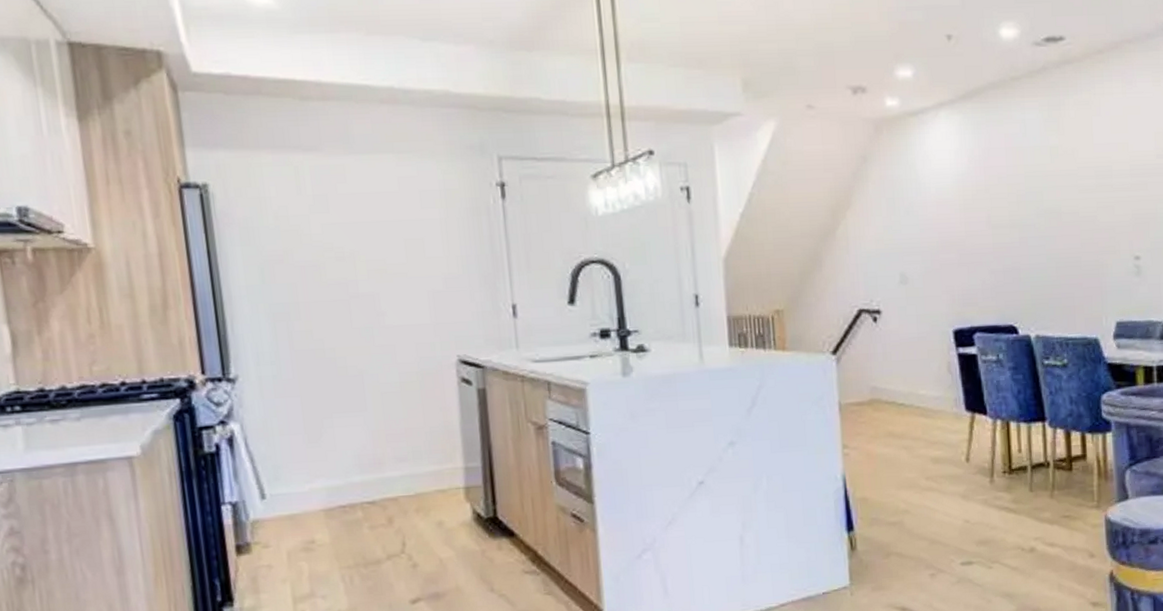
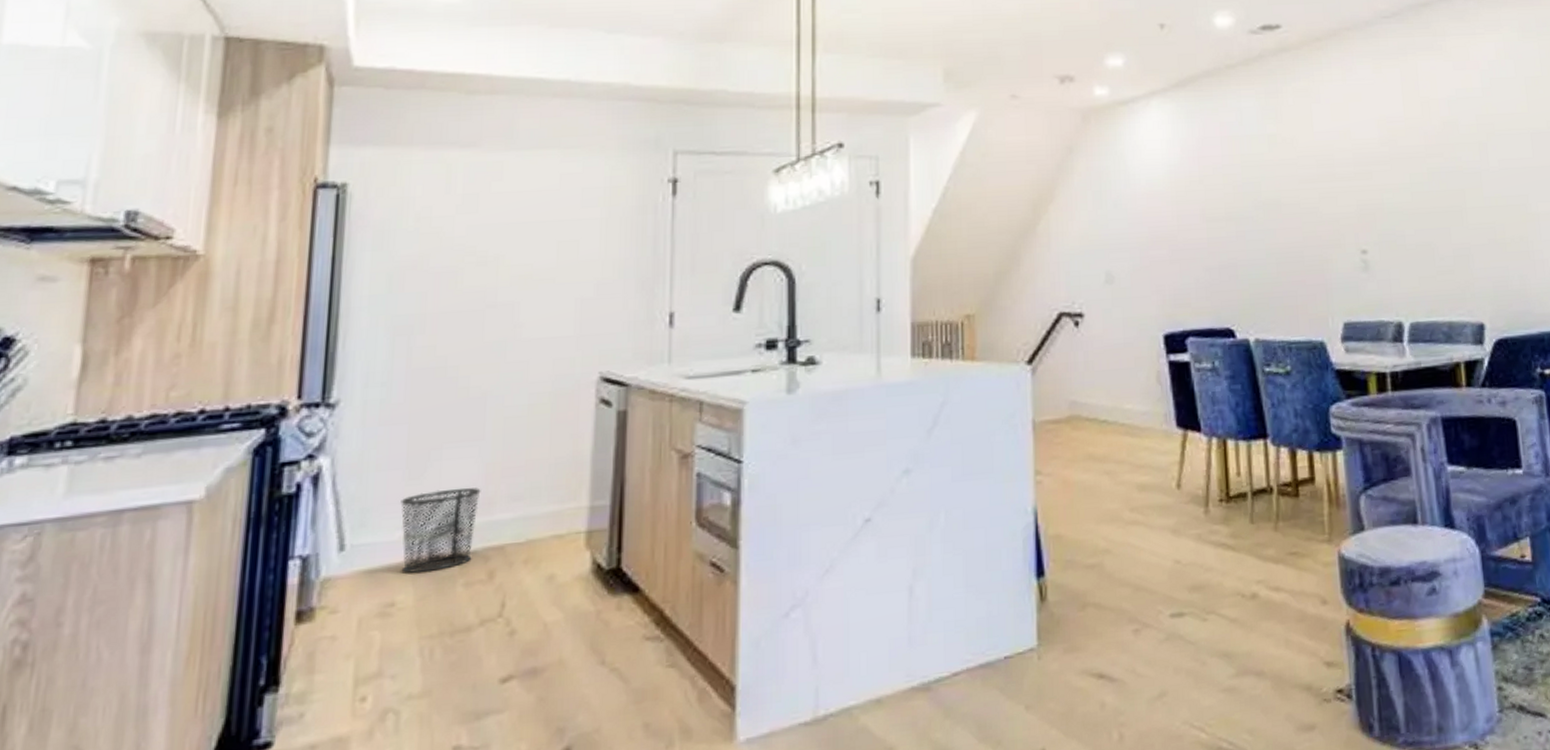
waste bin: none [305,450,372,518] -> present [401,487,481,574]

